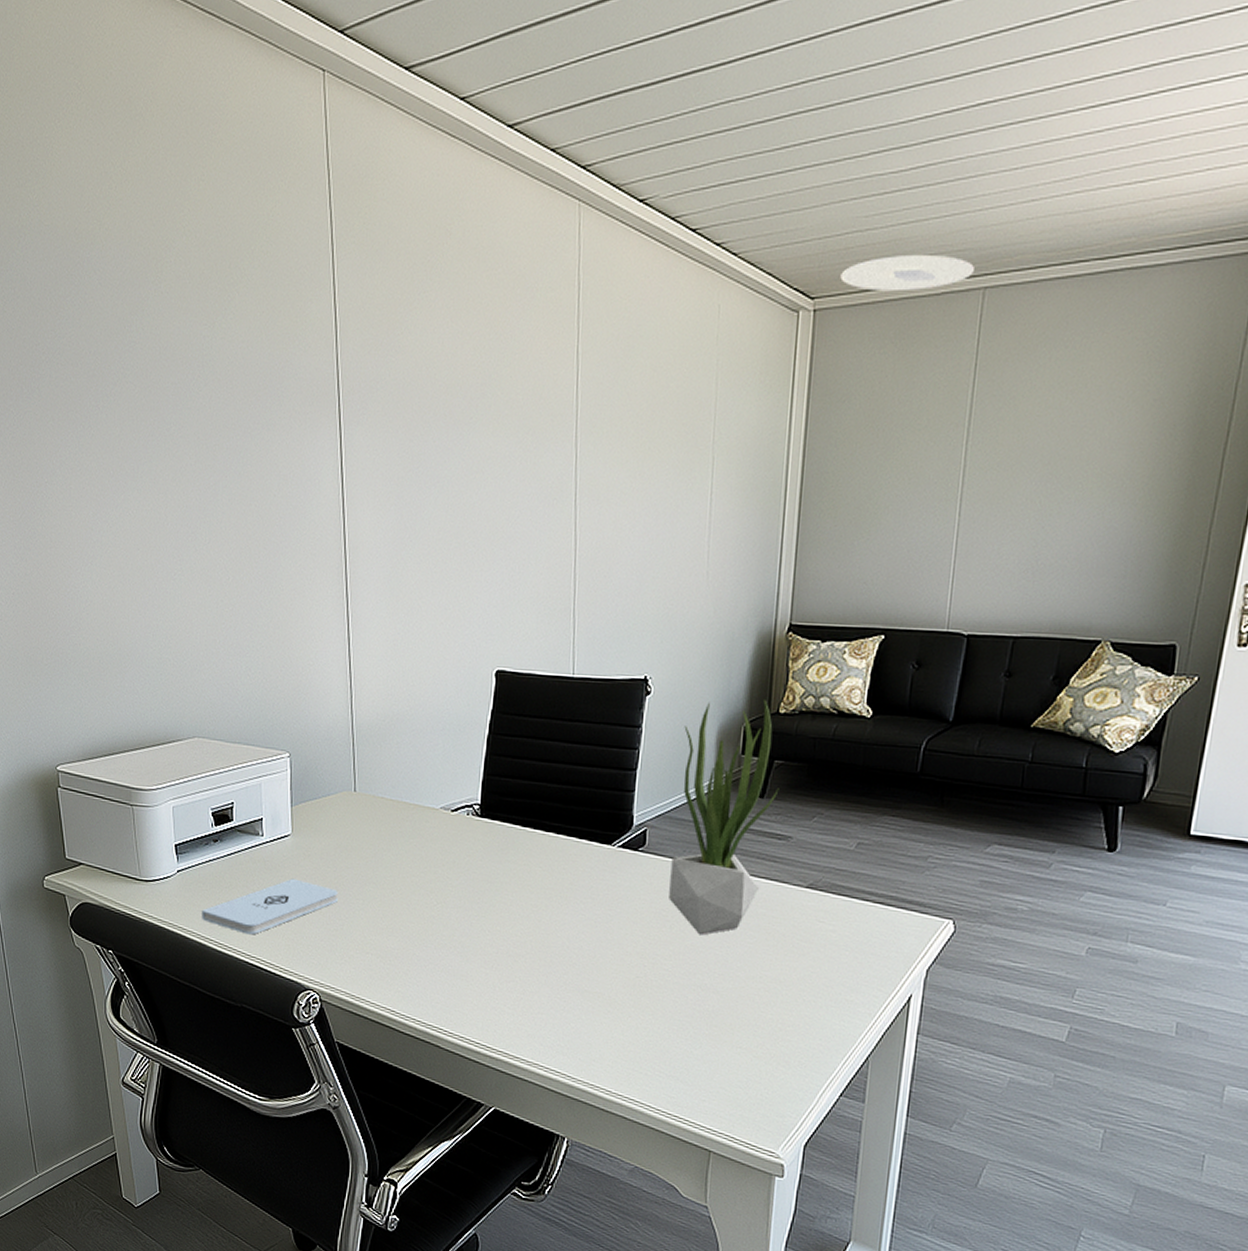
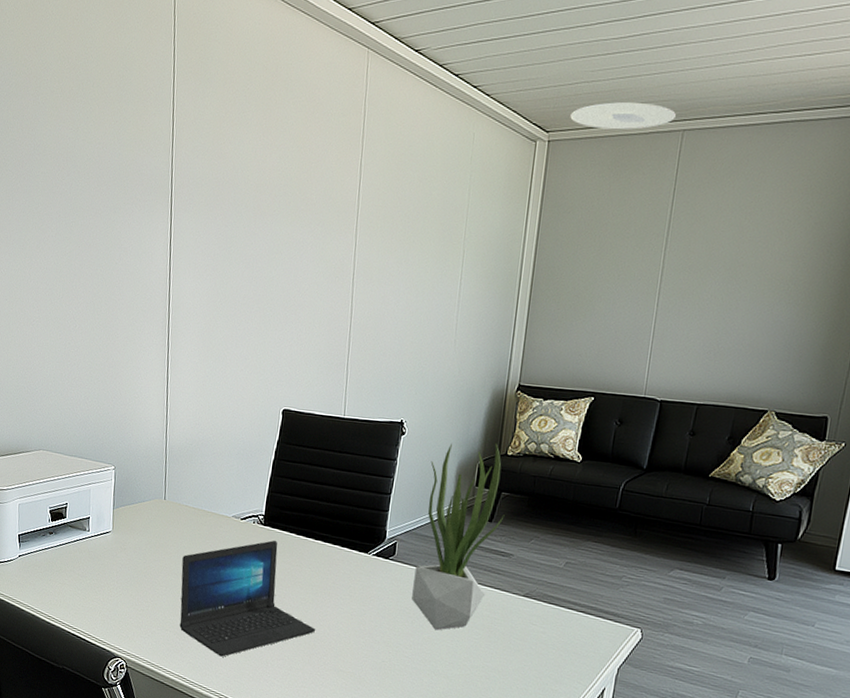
notepad: present [201,878,339,935] -> none [35,566,147,611]
laptop: none [381,834,553,982] -> present [179,540,316,657]

